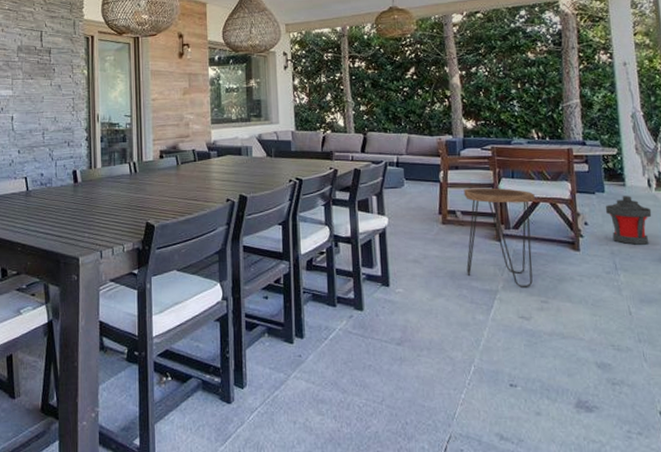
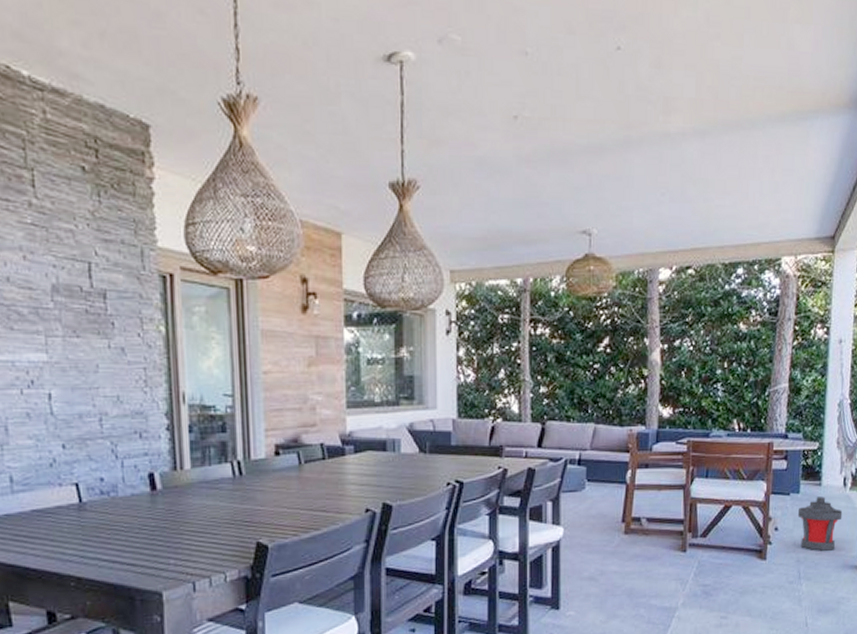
side table: present [464,188,535,287] -> none [646,489,728,603]

